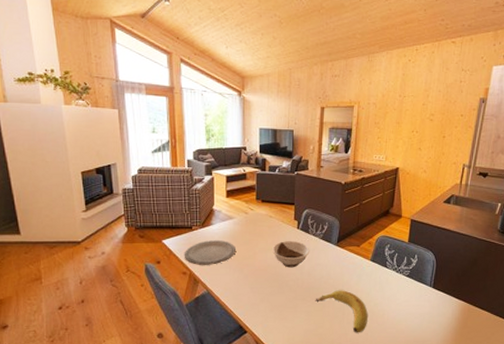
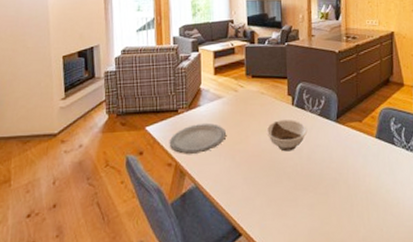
banana: present [315,290,368,333] -> none [317,175,381,229]

